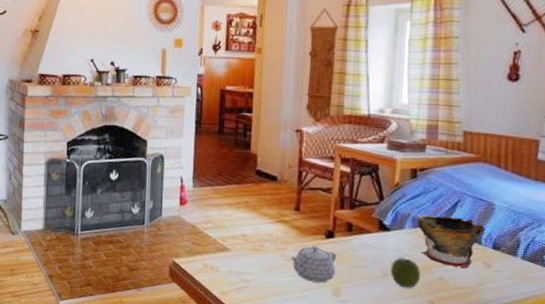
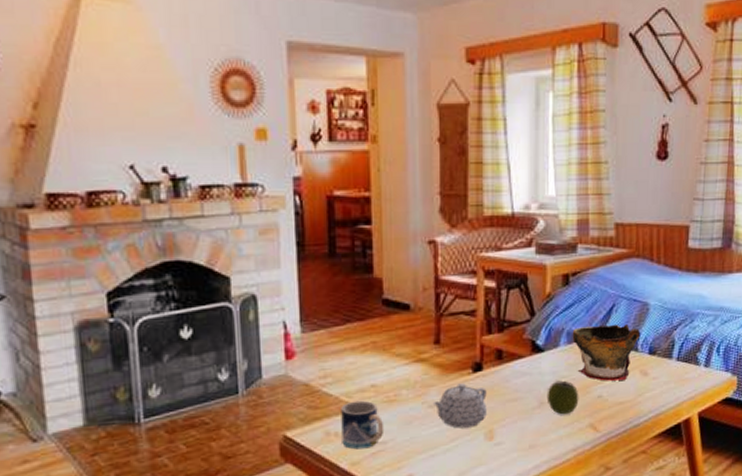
mug: none [215,244,250,283] -> present [341,400,384,450]

